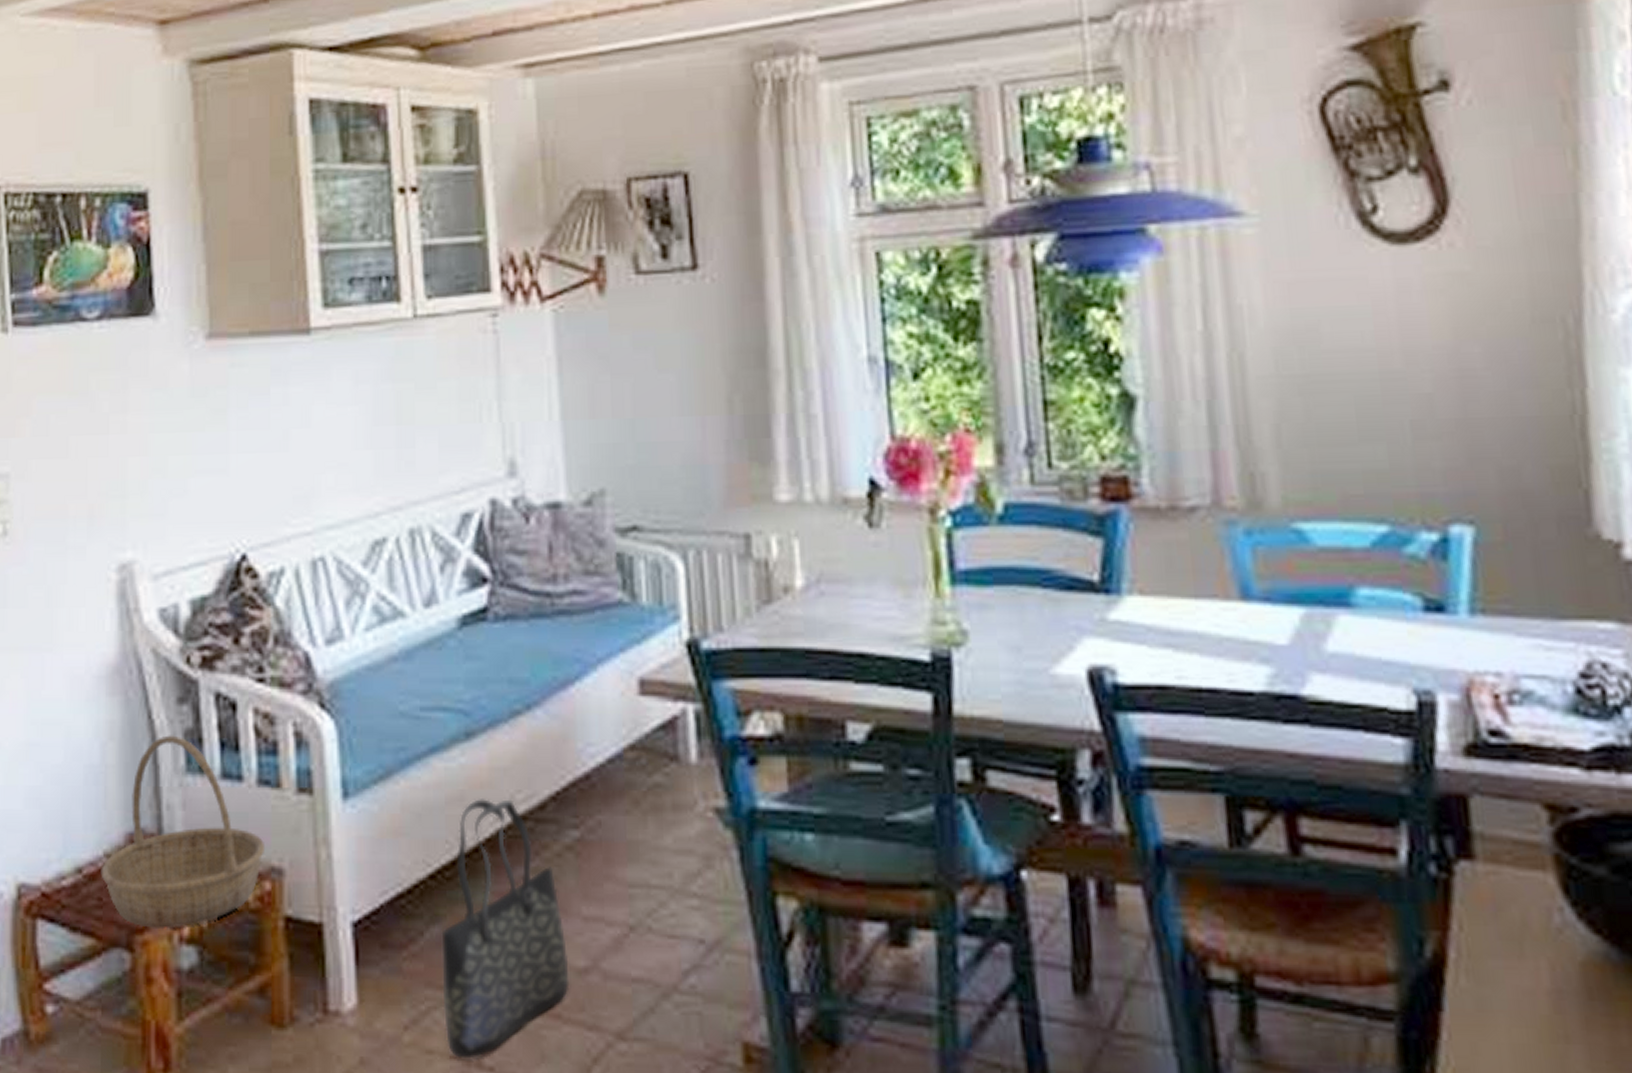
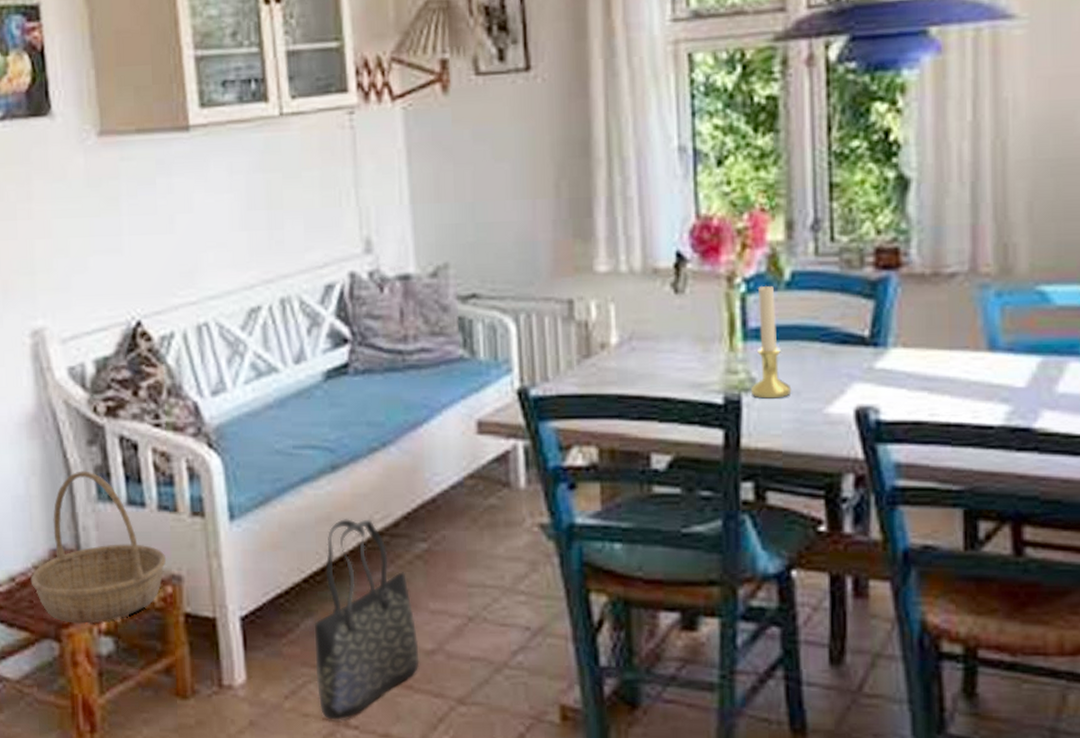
candle holder: none [962,517,1011,655] -> present [750,284,792,399]

